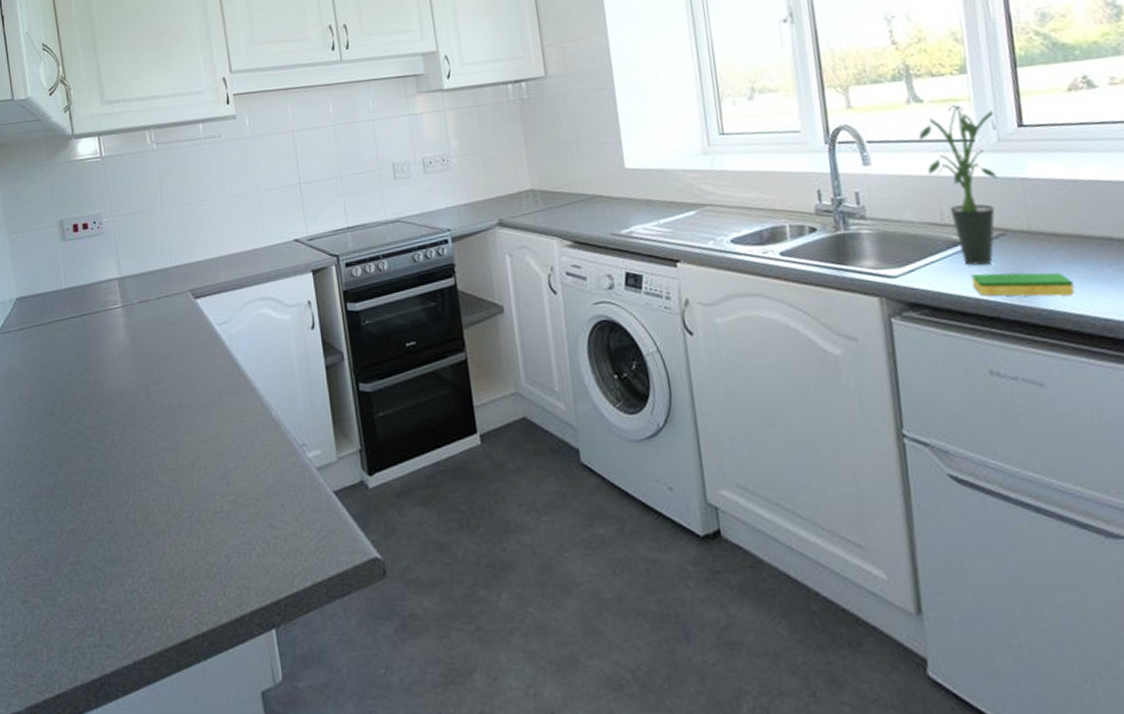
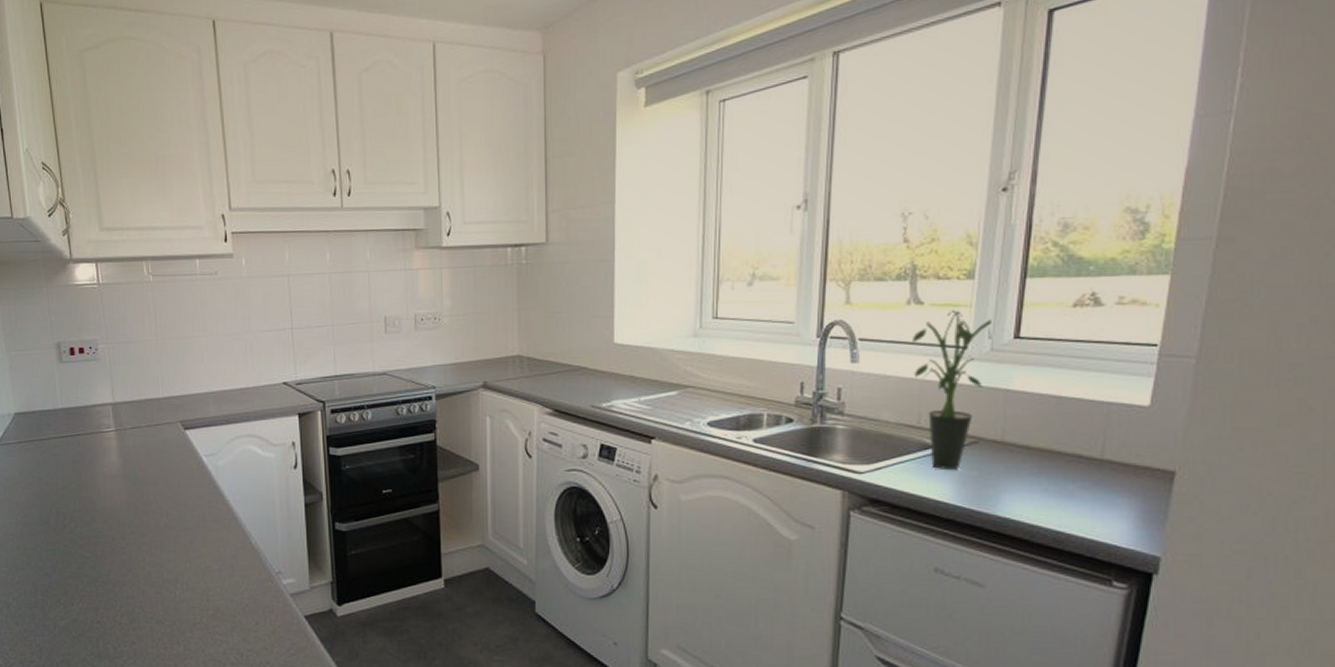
dish sponge: present [971,272,1076,297] -> none [936,478,1034,507]

